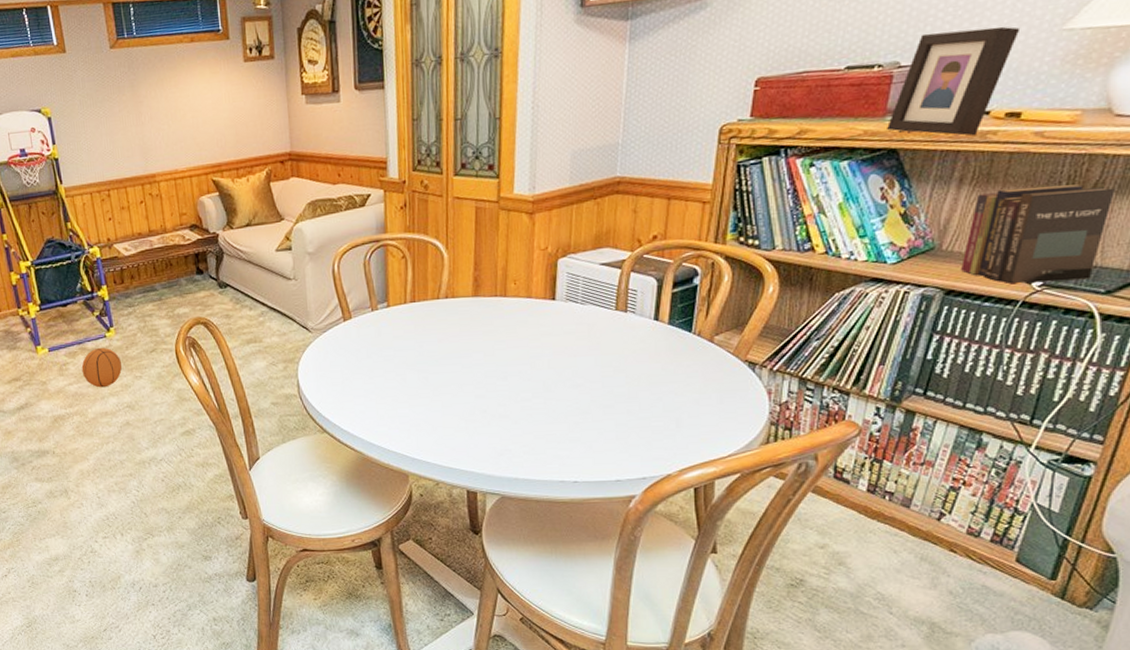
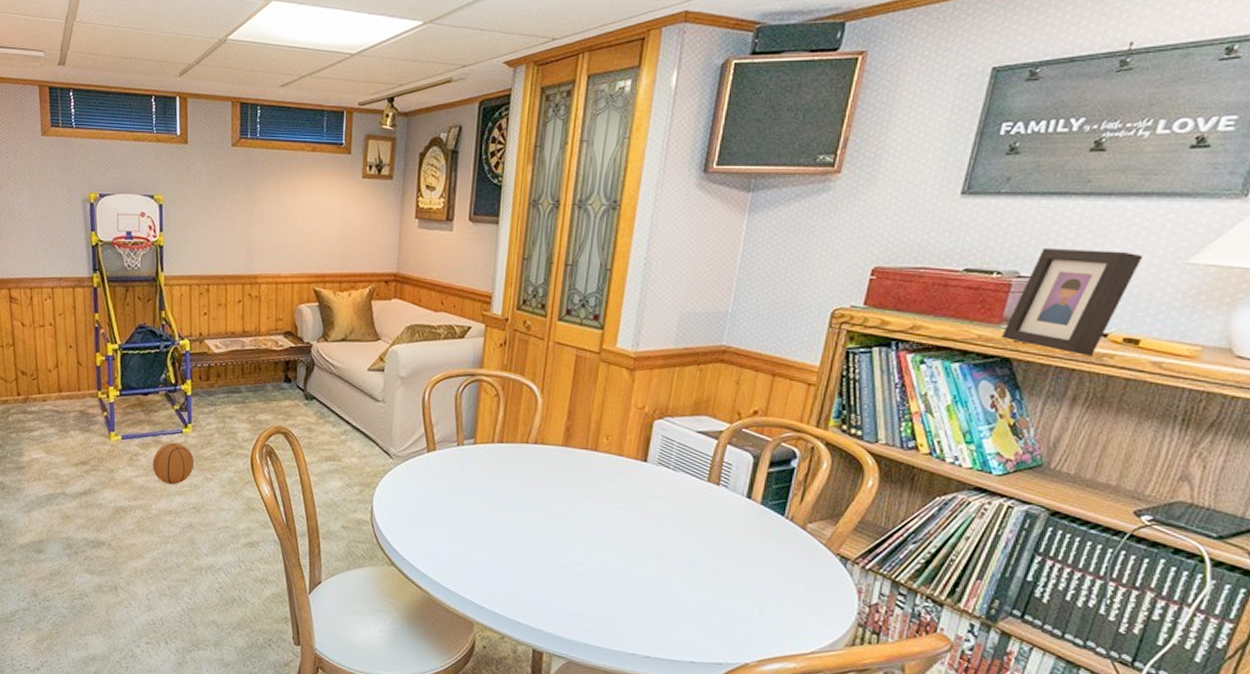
books: present [961,183,1115,285] -> none [1069,415,1232,521]

